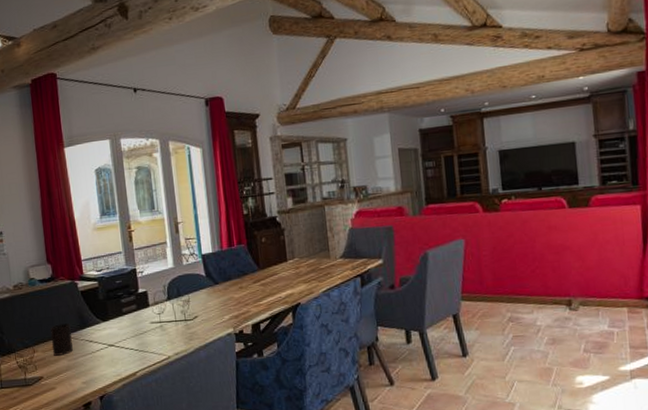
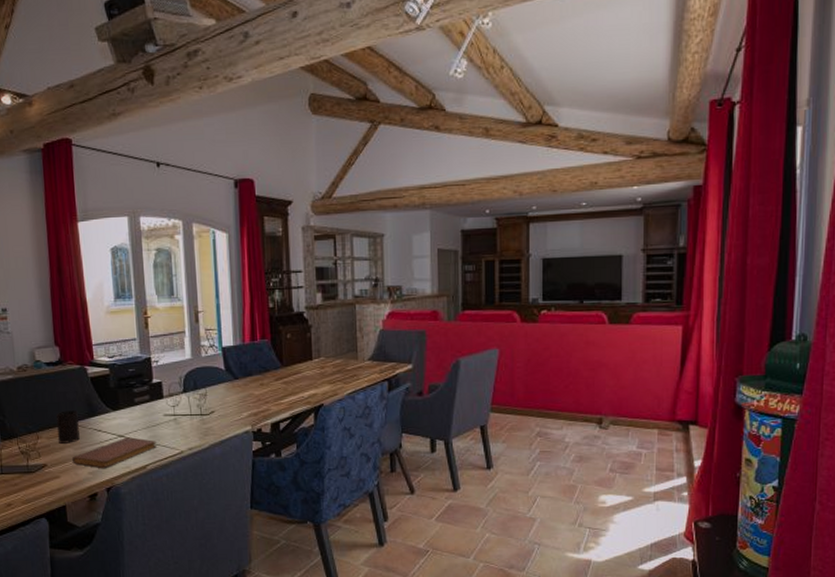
notebook: none [66,346,145,378] -> present [71,437,157,469]

